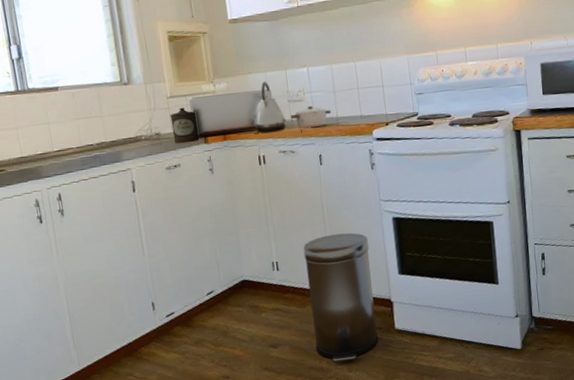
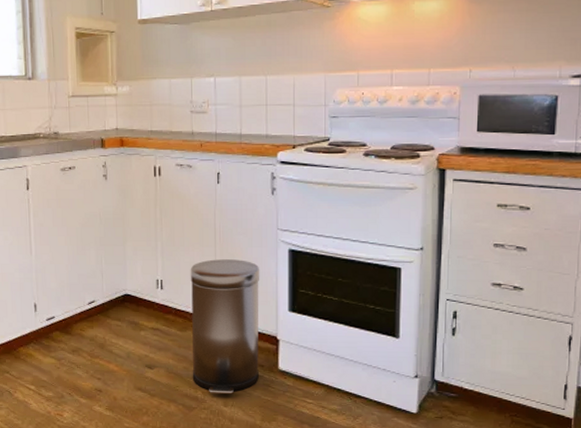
canister: present [170,107,200,144] -> none [70,108,97,146]
toaster: present [188,89,276,138] -> none [89,96,178,142]
kettle: present [253,81,287,134] -> none [153,88,187,144]
cooking pot: present [291,106,332,129] -> none [192,119,235,143]

